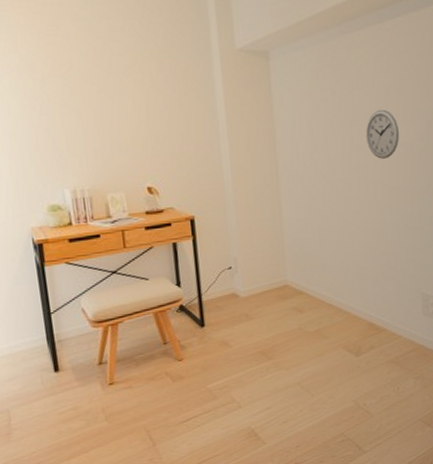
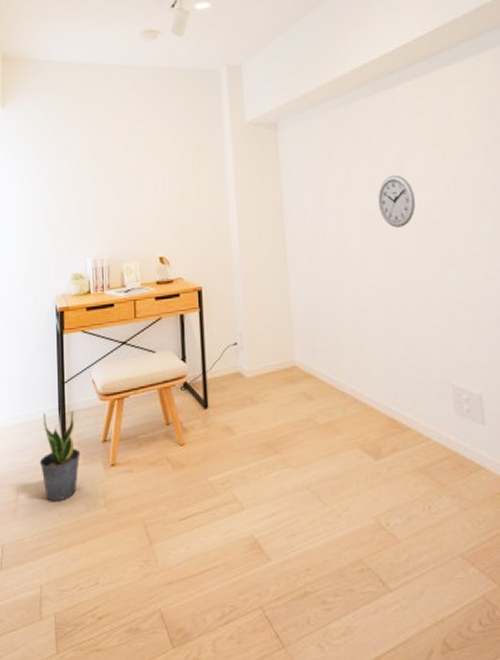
potted plant: none [30,339,76,423] -> present [39,411,81,502]

